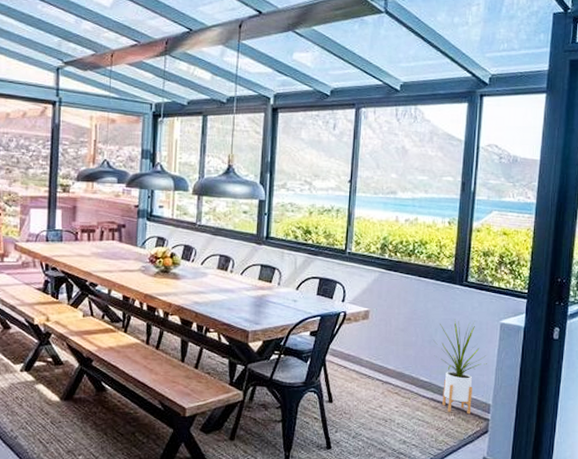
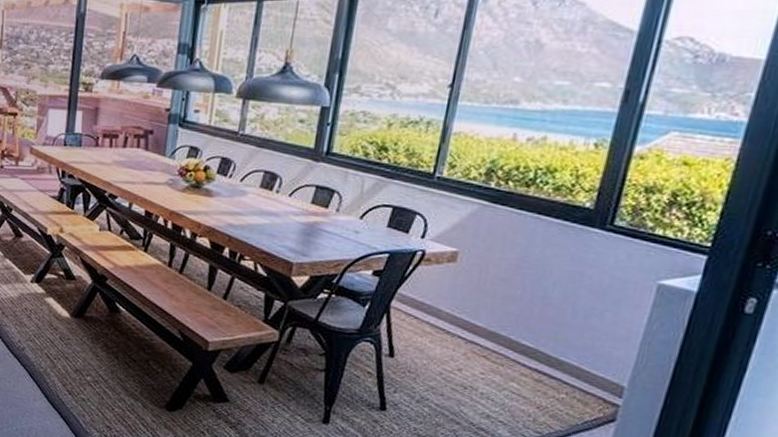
house plant: present [433,319,487,415] -> none [548,272,628,396]

